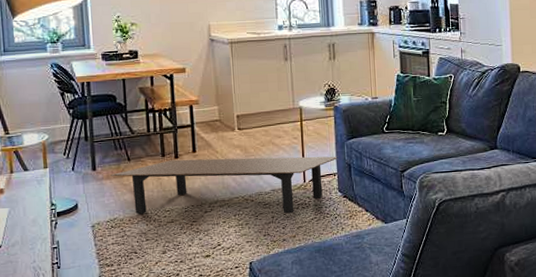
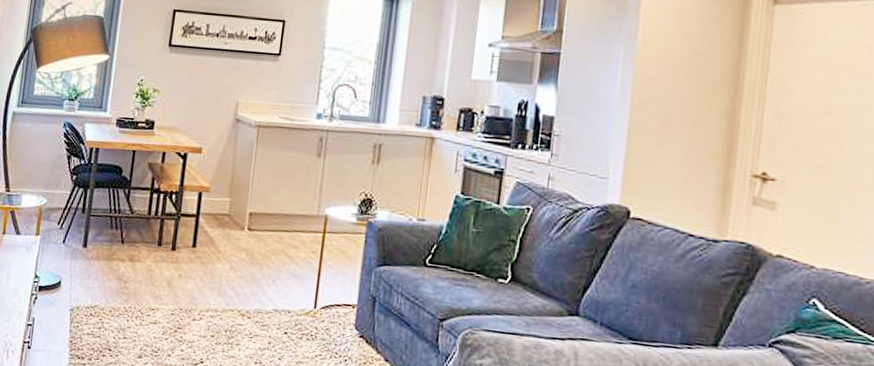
coffee table: present [111,156,339,214] -> none [100,251,363,344]

